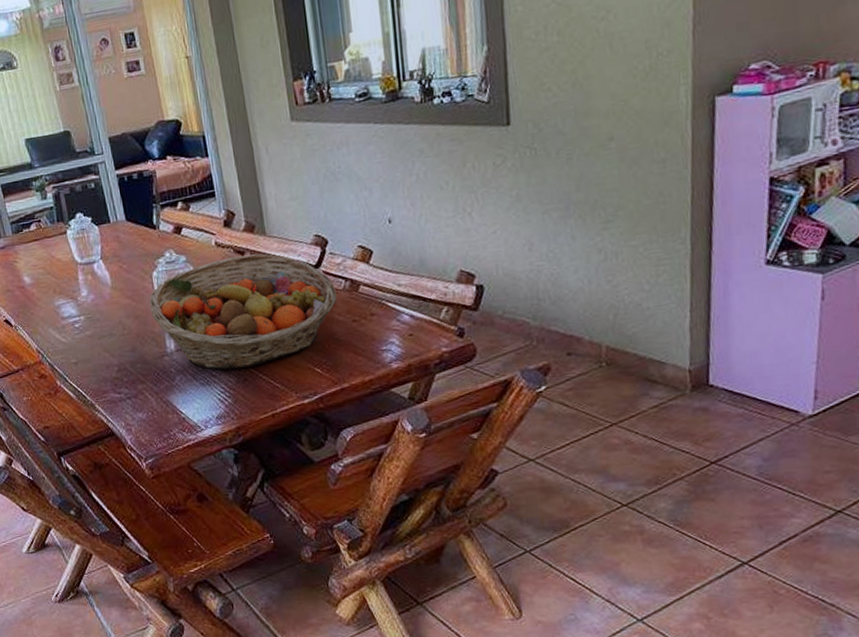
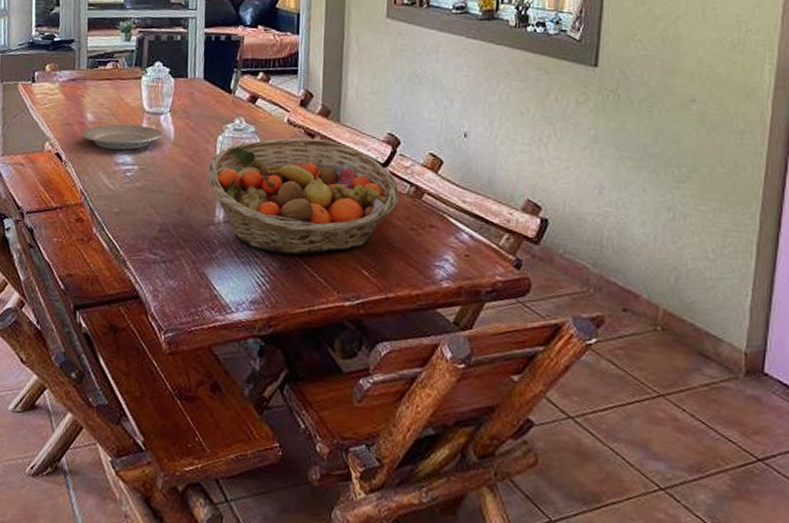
plate: none [23,277,100,307] -> present [81,124,163,150]

